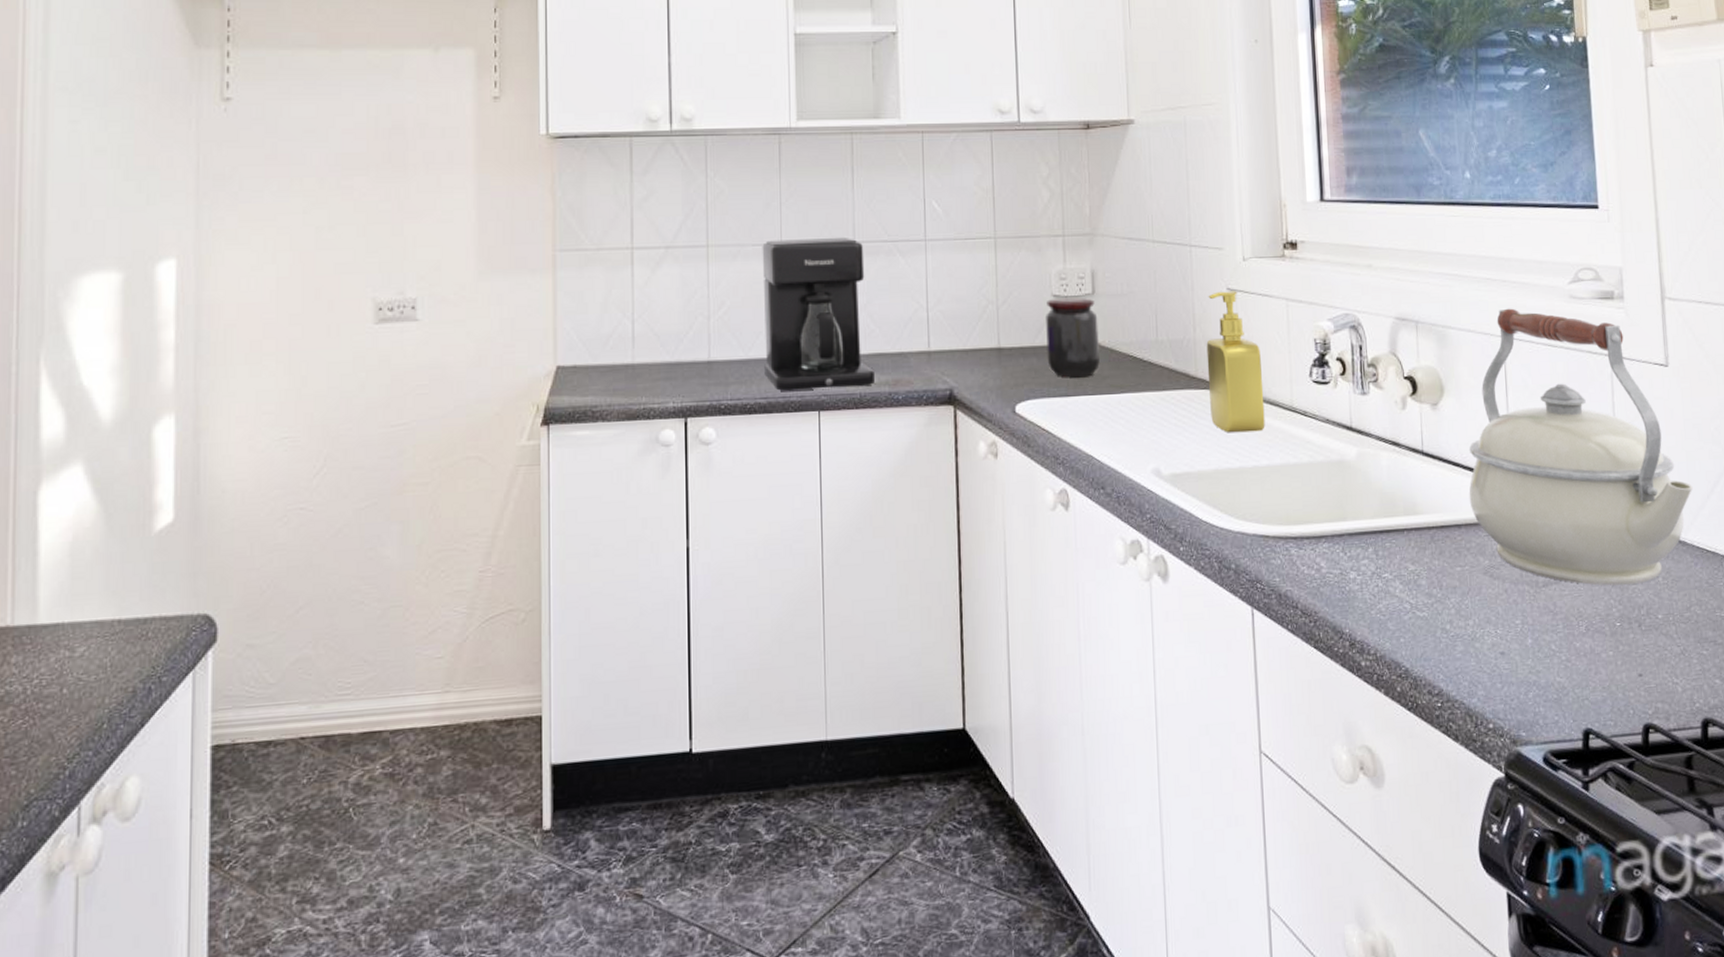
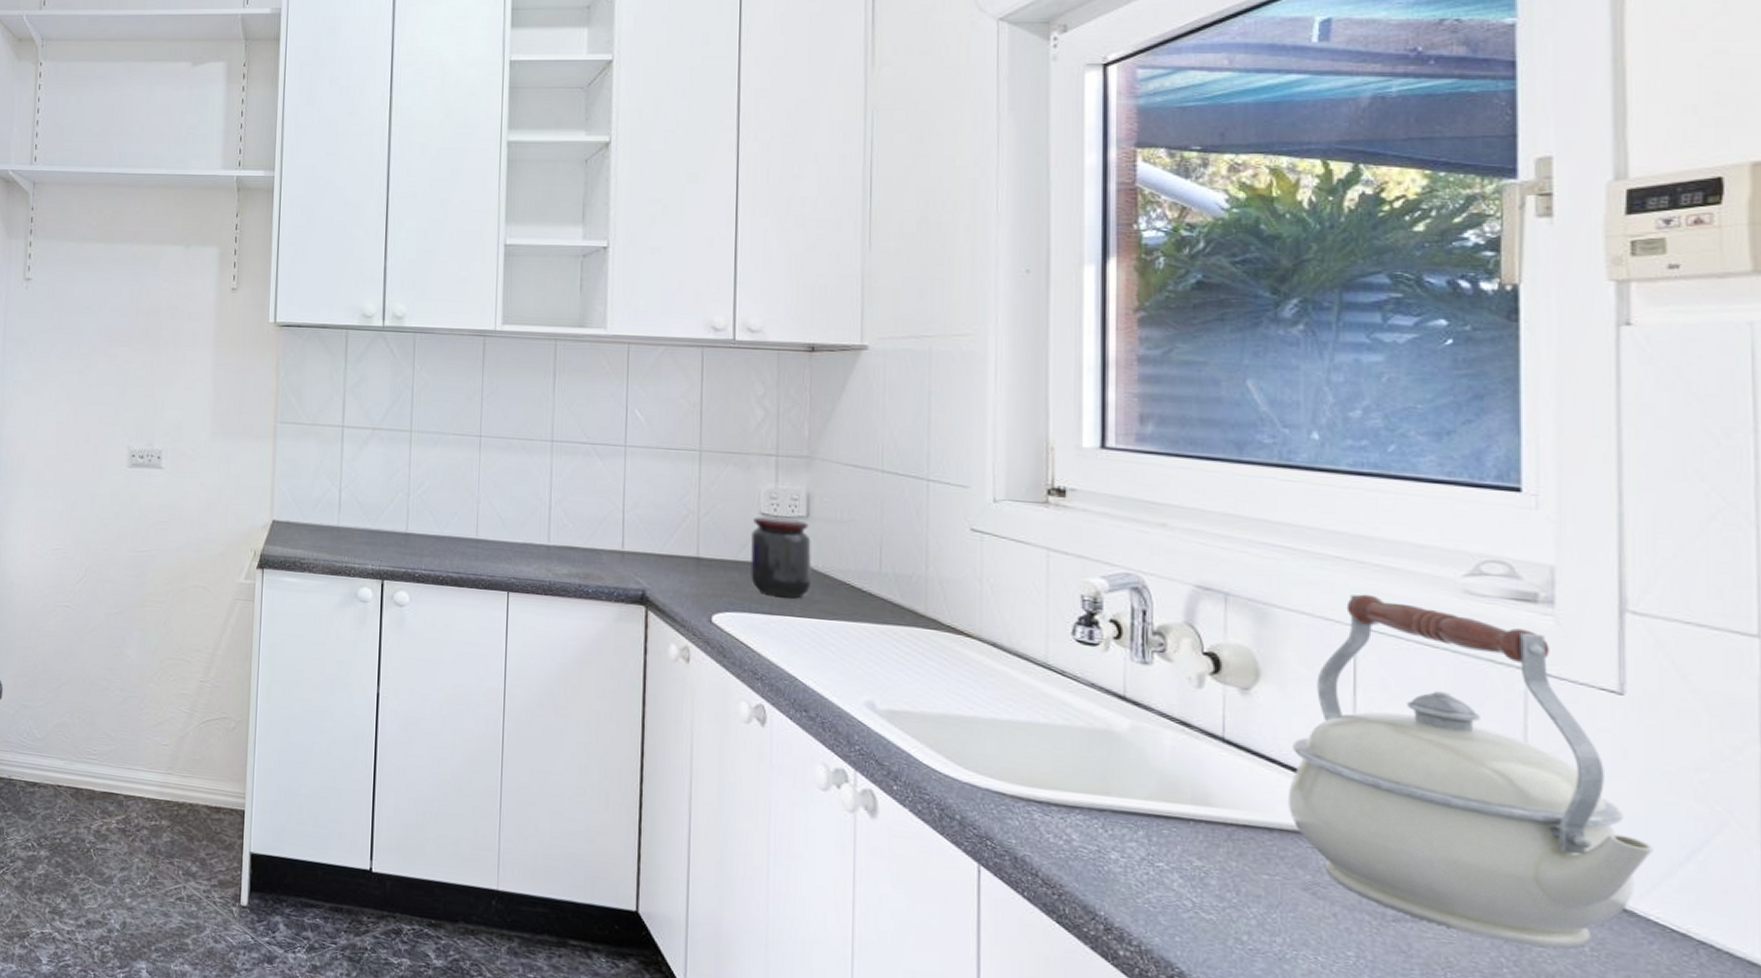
coffee maker: present [762,236,875,391] -> none [457,431,565,576]
soap dispenser: present [1206,291,1265,433] -> none [940,531,1010,684]

